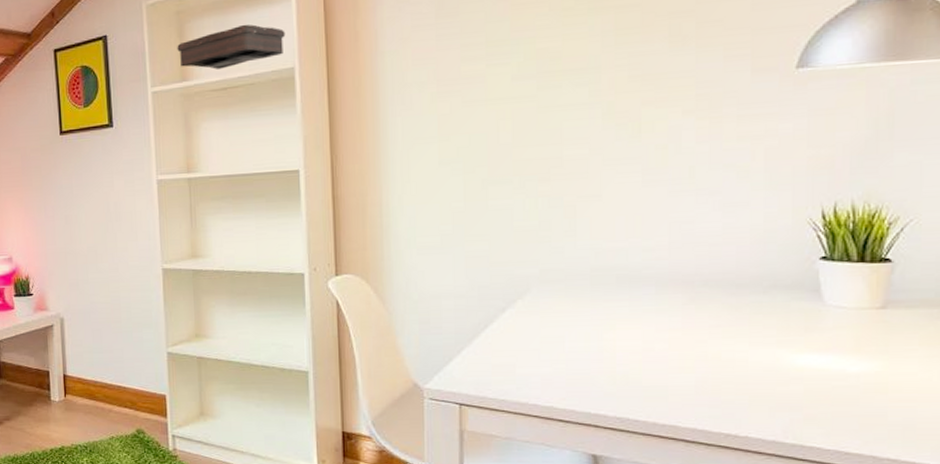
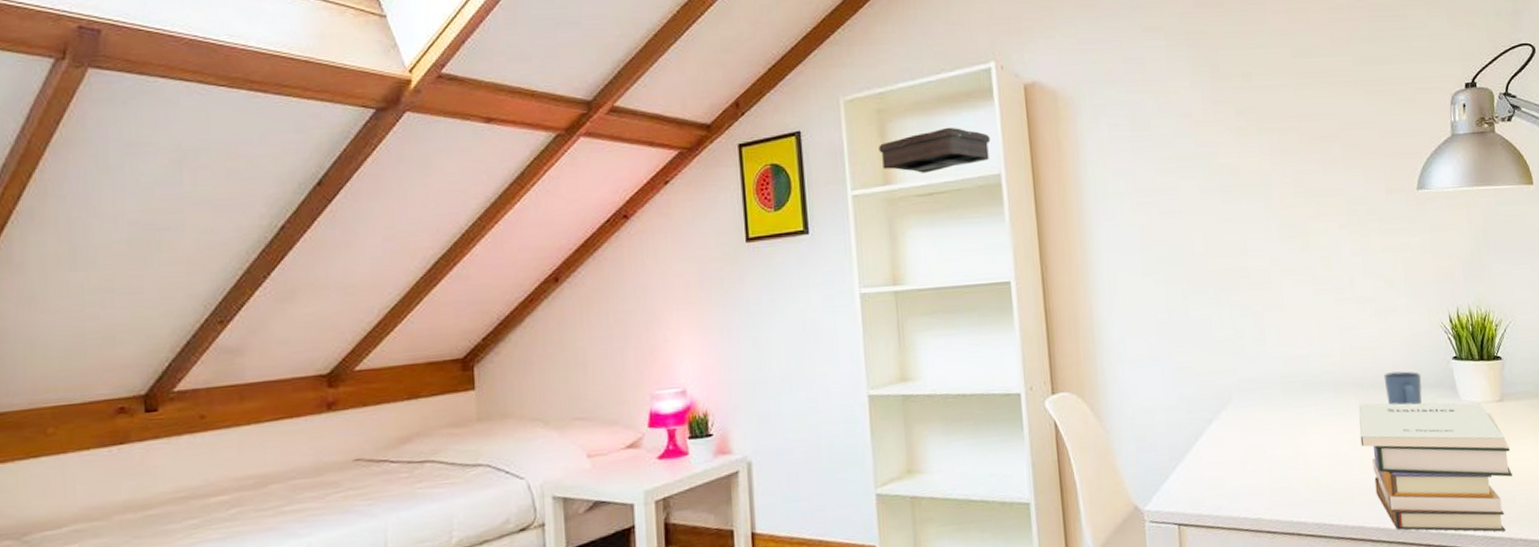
books: none [683,301,887,448] -> present [1359,402,1512,532]
mug: none [722,270,773,307] -> present [1383,371,1422,406]

